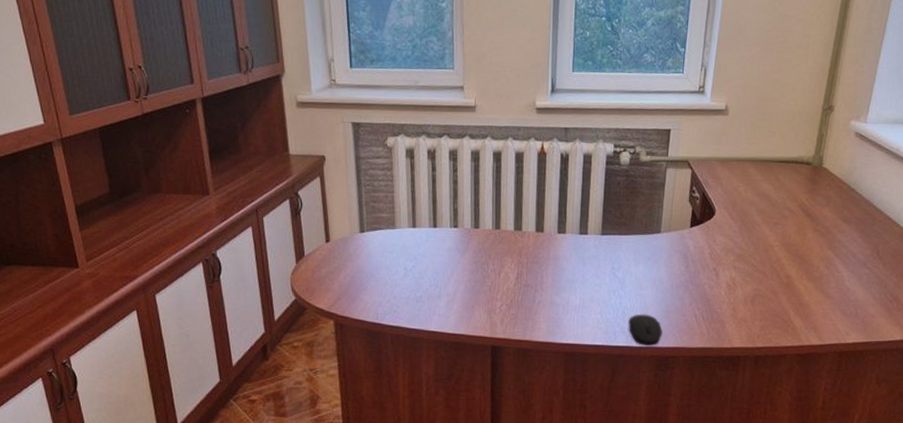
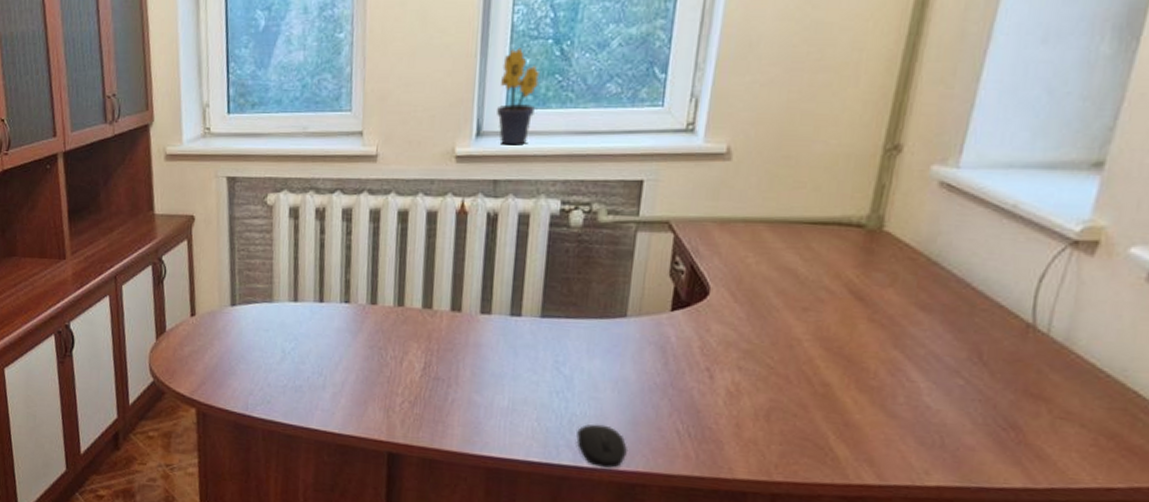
potted flower: none [565,22,596,101] -> present [496,48,539,146]

